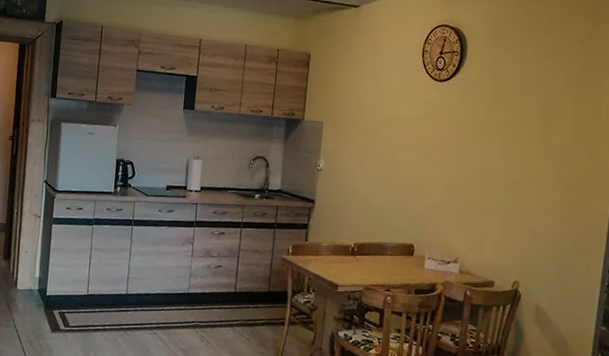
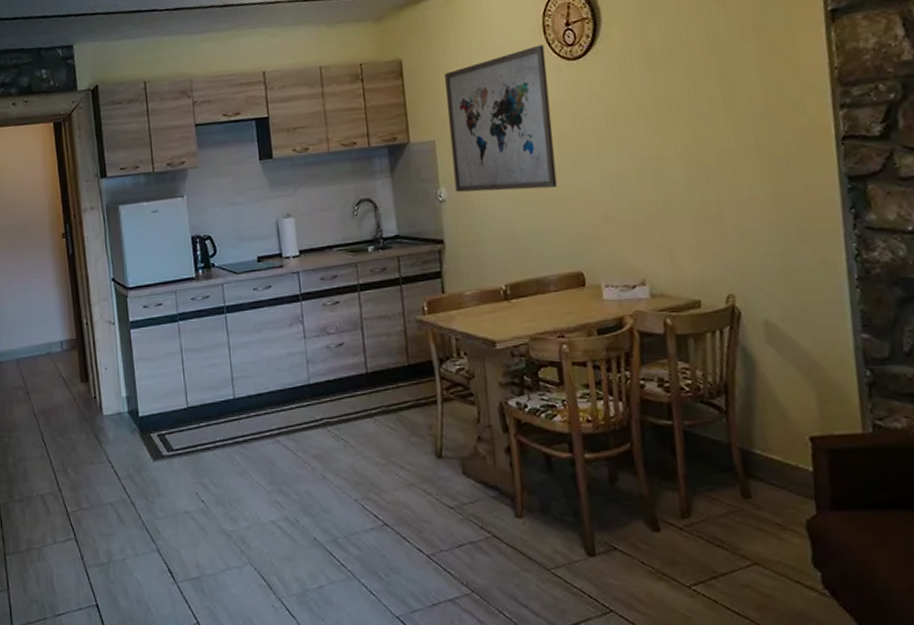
wall art: none [331,64,421,177] -> present [445,44,558,192]

